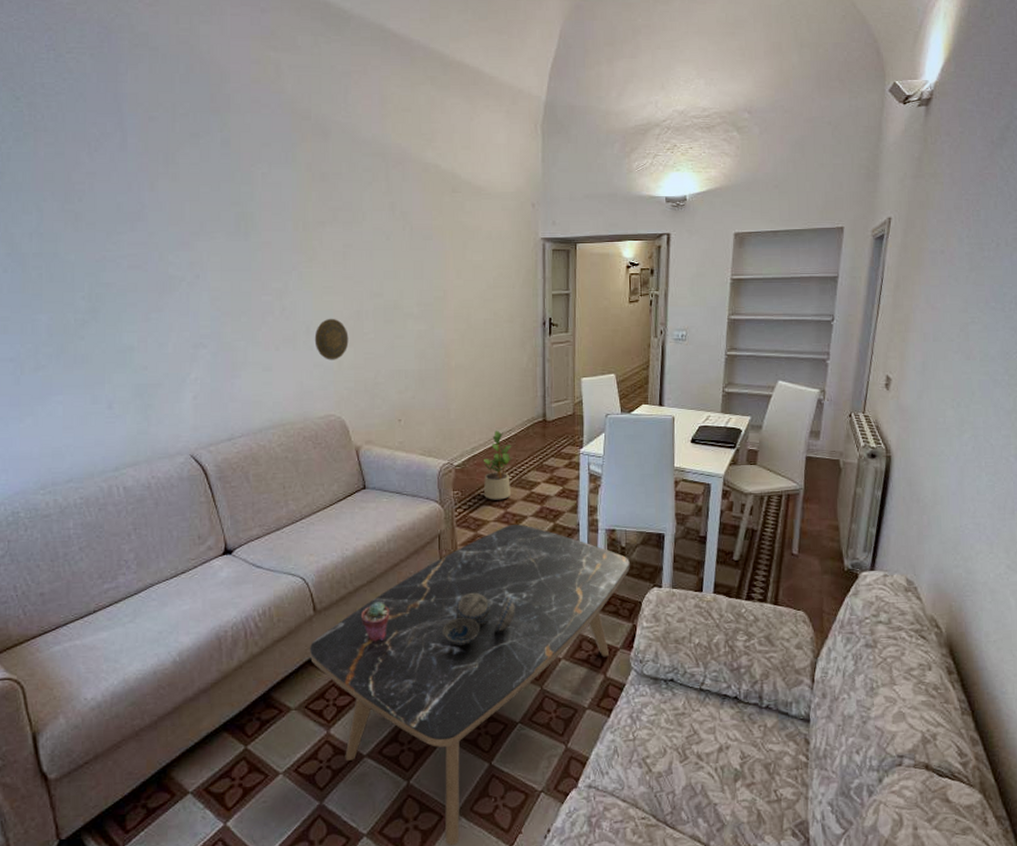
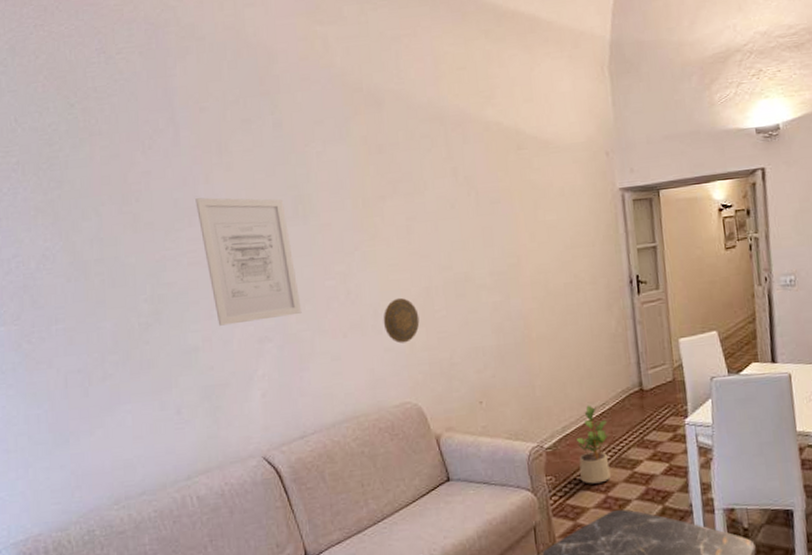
wall art: none [139,204,237,329] -> present [195,197,302,326]

